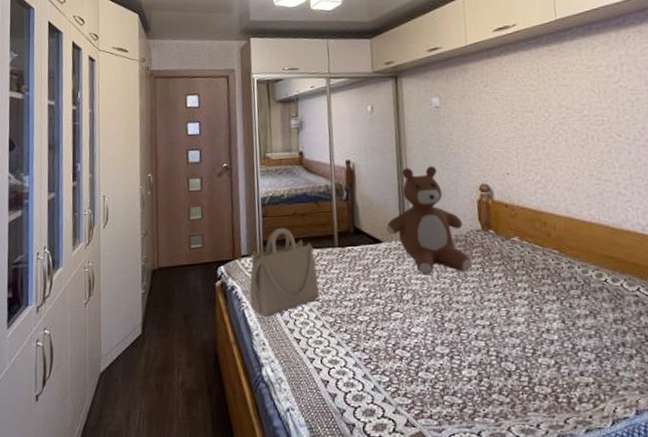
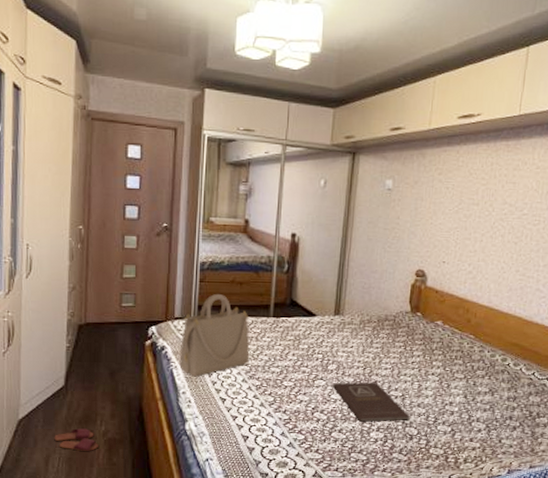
slippers: none [134,379,177,405] -> present [54,428,98,451]
teddy bear: present [386,166,472,276] -> none [322,247,396,349]
book: none [410,310,504,358] -> present [332,381,410,422]

